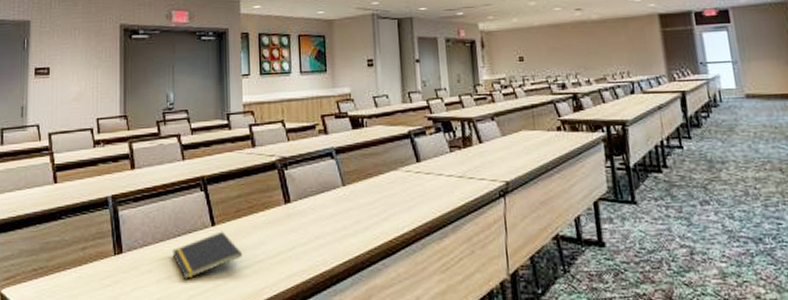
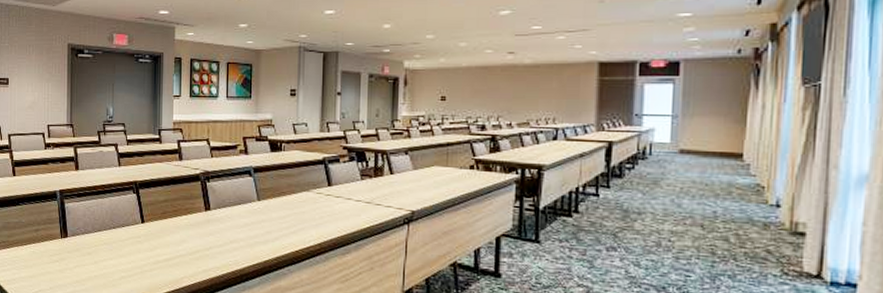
notepad: present [172,231,242,279] -> none [108,228,166,263]

